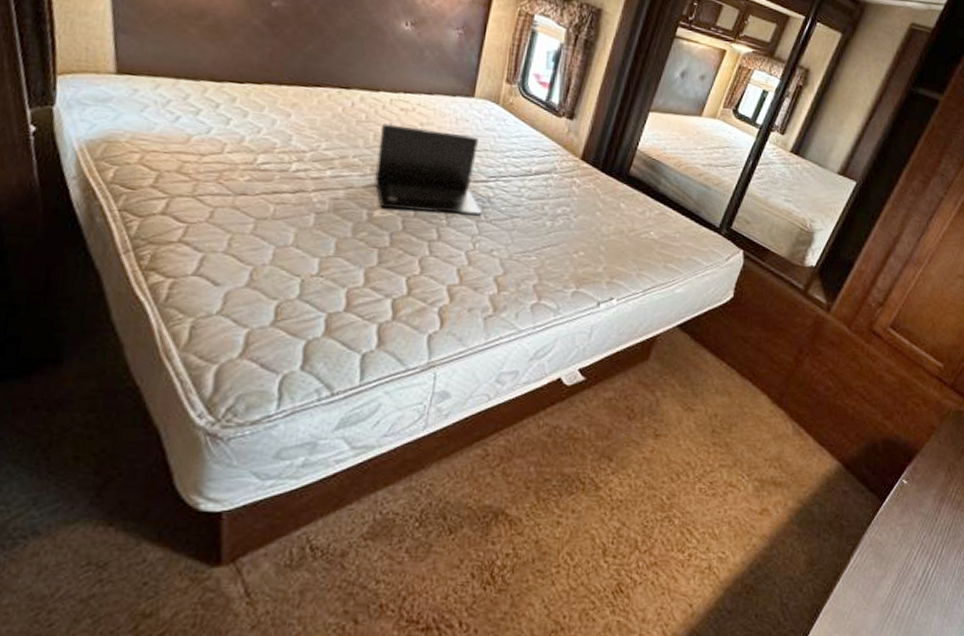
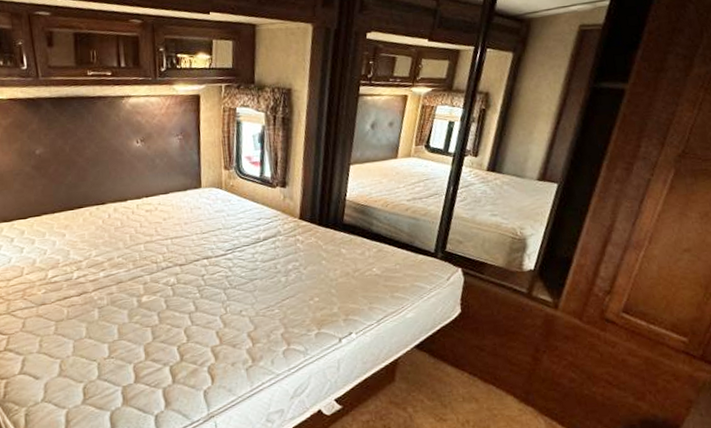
laptop: present [374,123,483,215] -> none [134,220,227,294]

